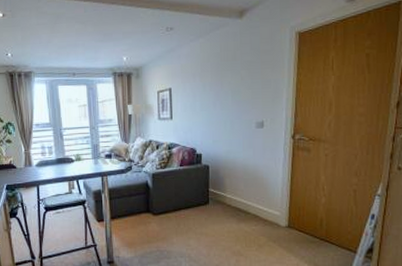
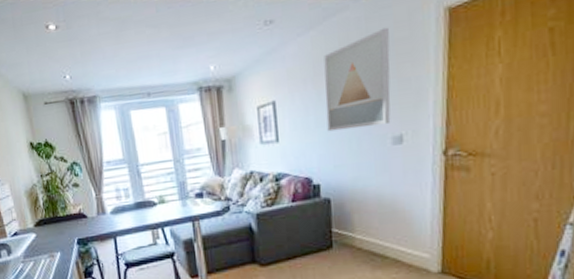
wall art: none [208,41,257,115] -> present [324,27,391,132]

